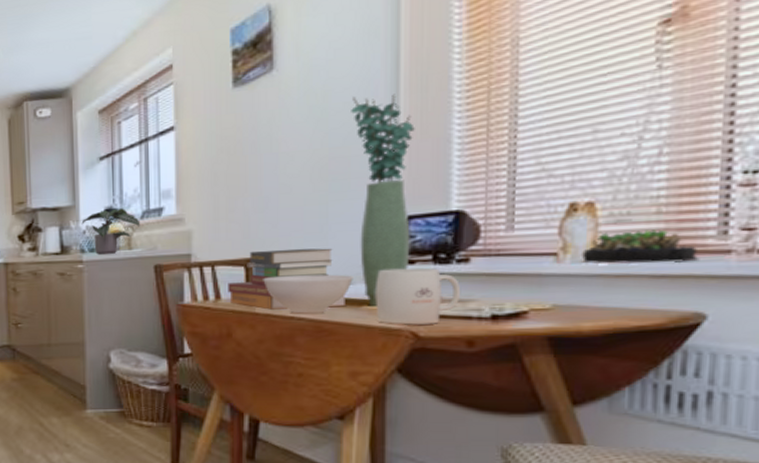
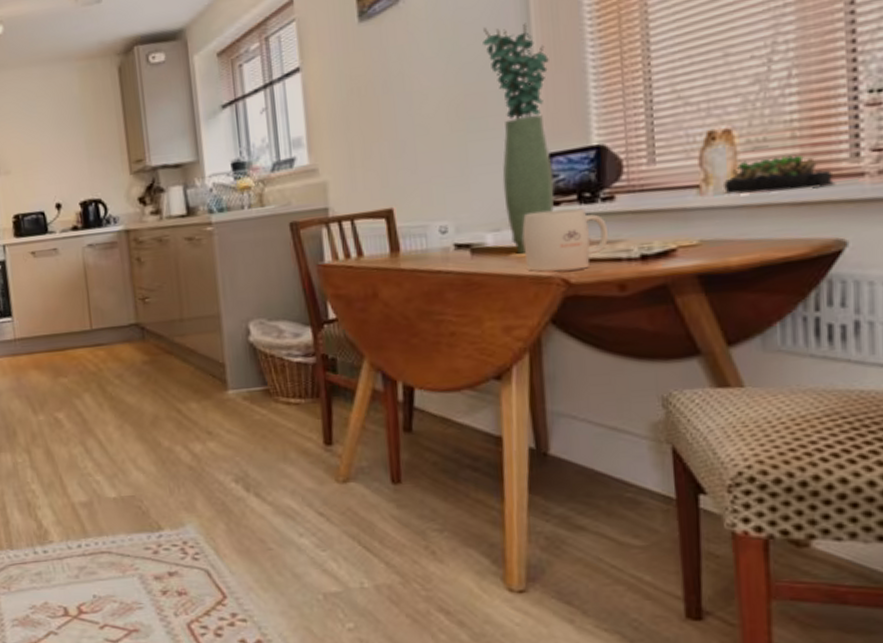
potted plant: present [81,208,141,256] -> none [207,161,272,216]
books: present [228,248,347,310] -> none [369,193,495,265]
bowl: present [263,274,353,315] -> none [406,221,499,268]

